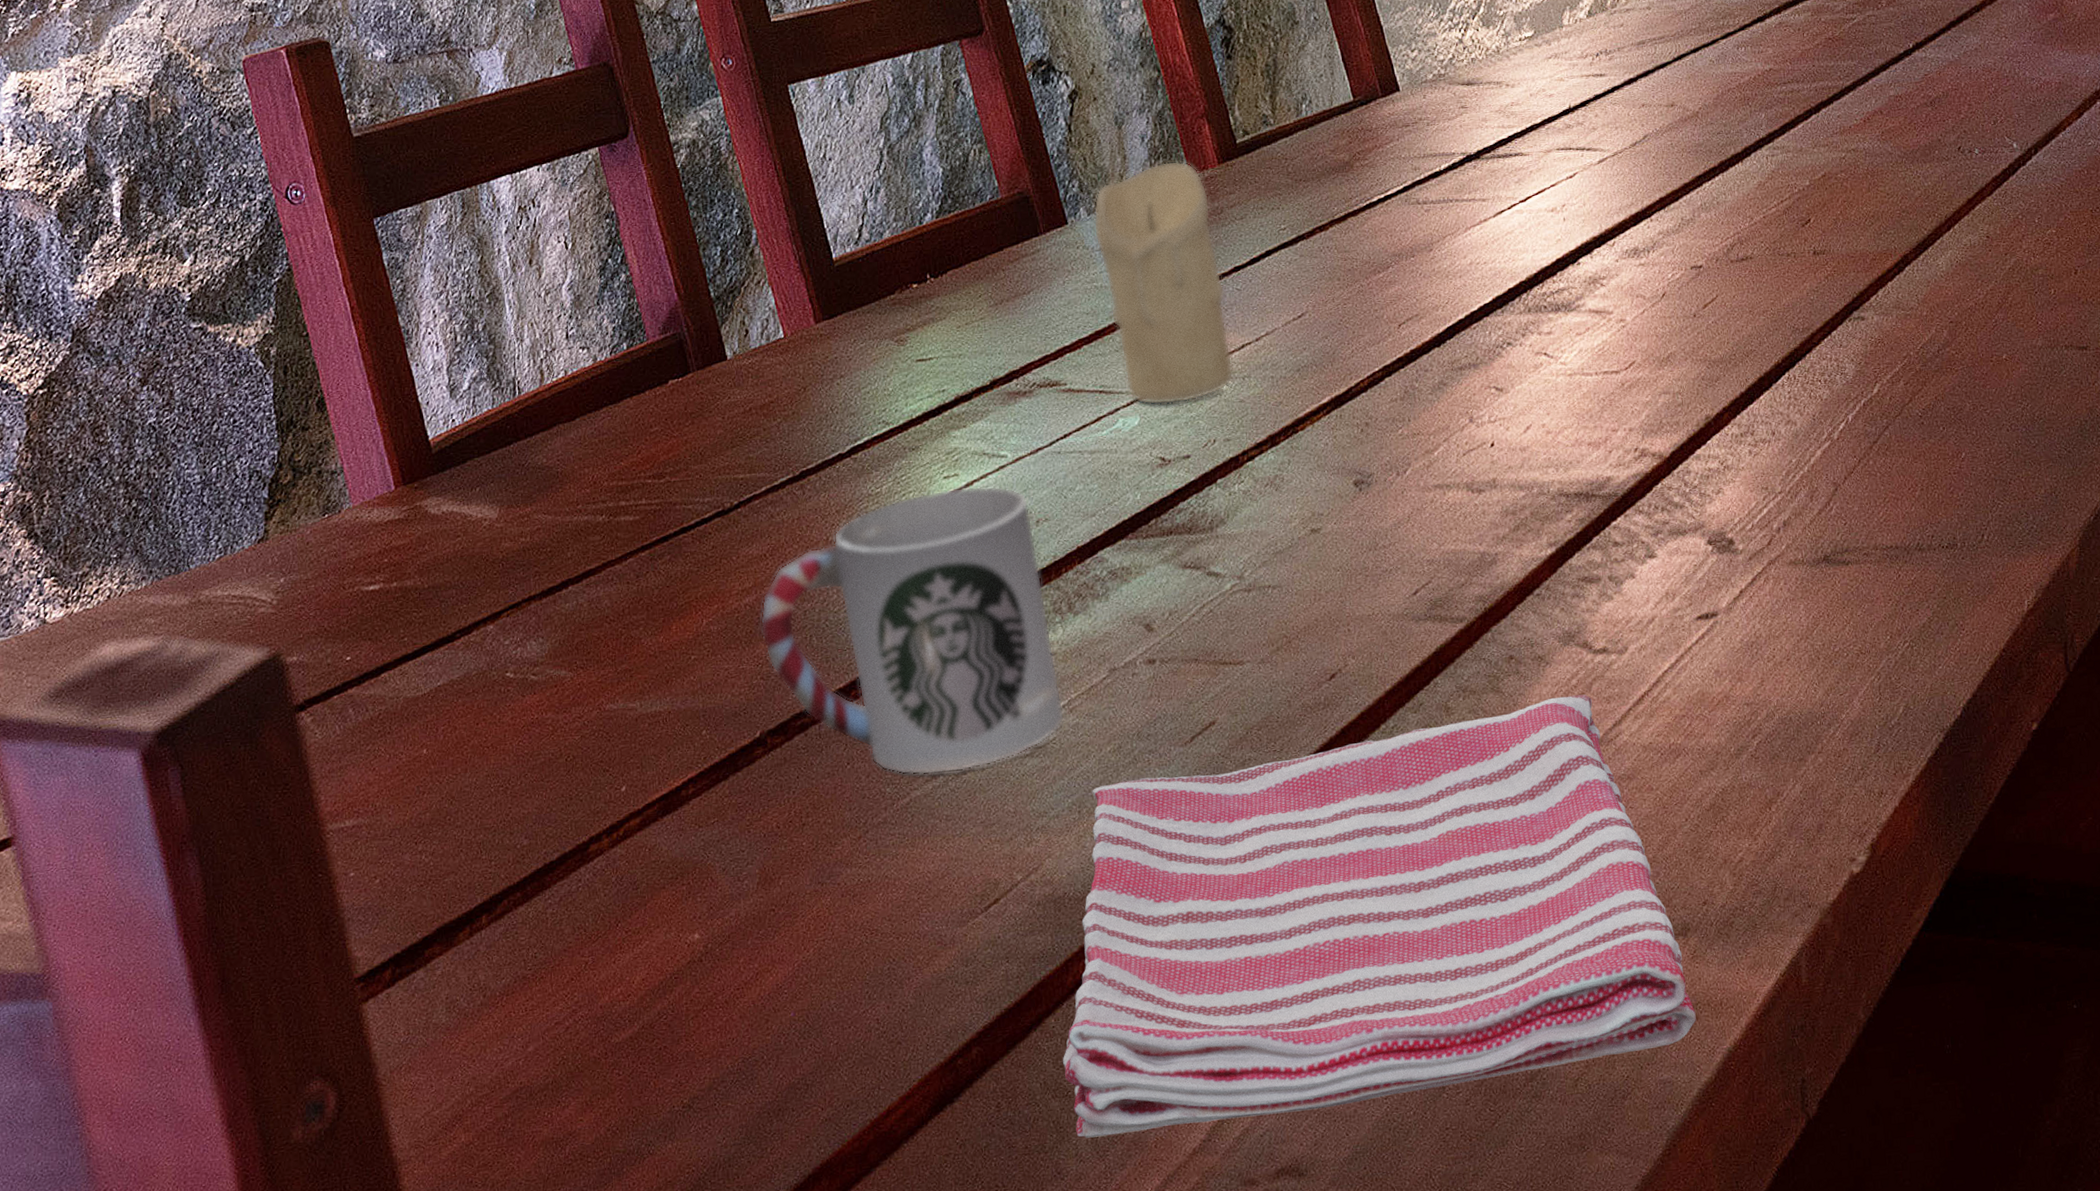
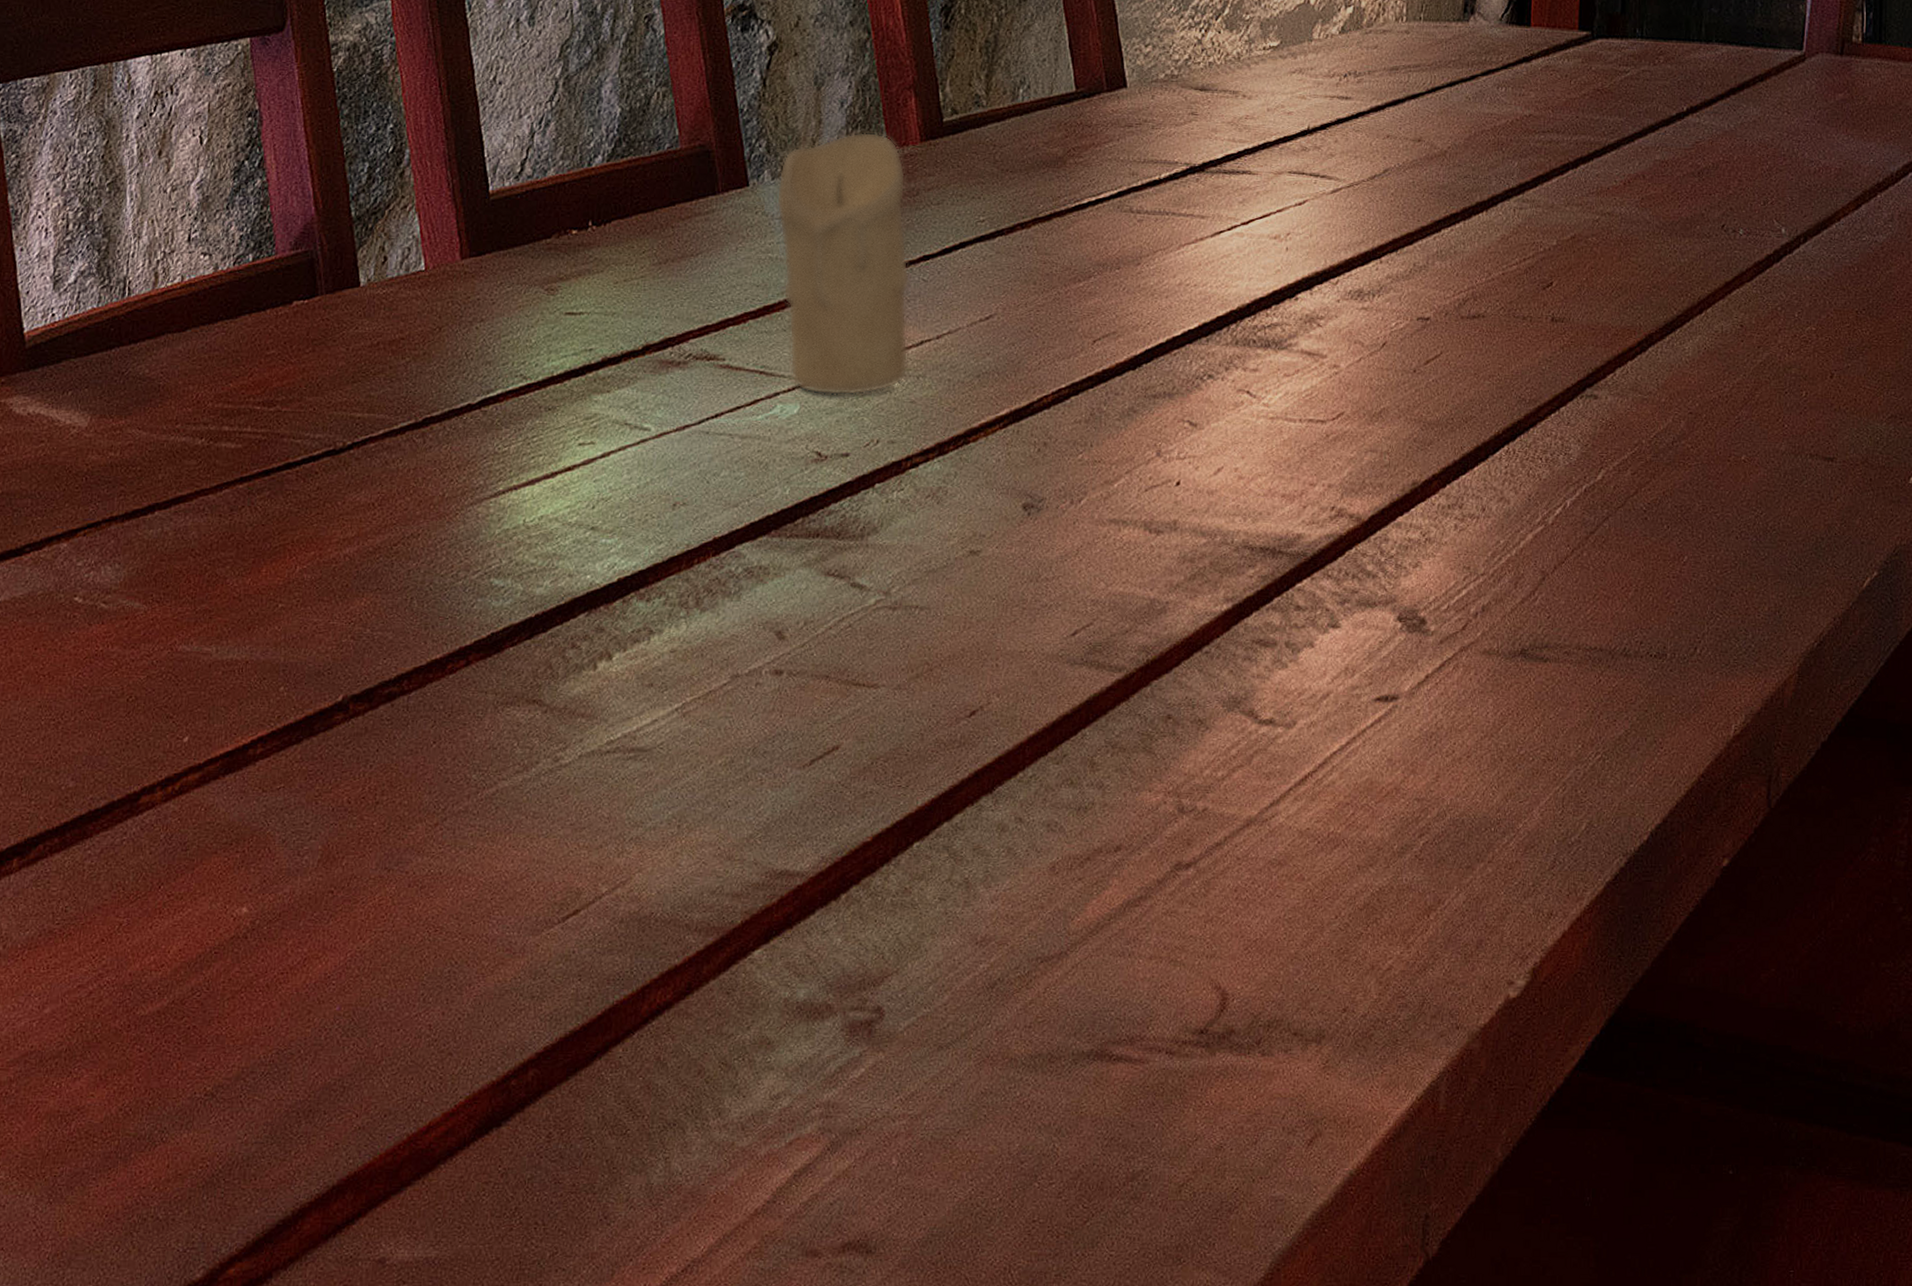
cup: present [760,485,1065,776] -> none [357,457,677,767]
dish towel: present [1062,694,1696,1138] -> none [625,766,1320,1183]

